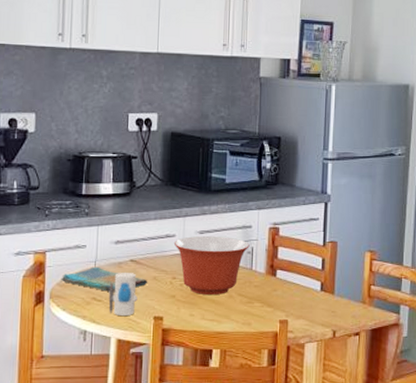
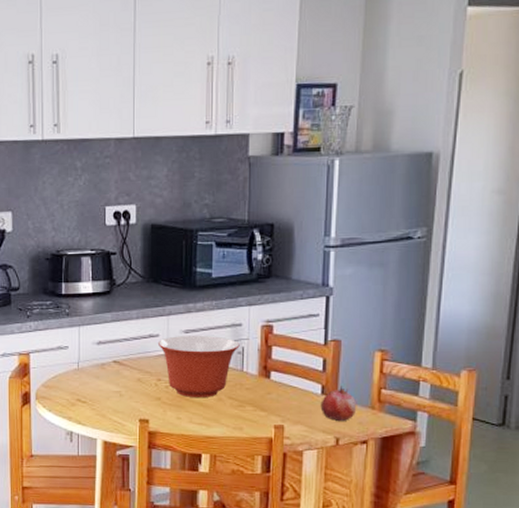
dish towel: present [61,266,148,293] -> none [45,368,132,394]
toy: present [108,273,138,315] -> none [93,374,122,417]
fruit: none [320,283,350,316] -> present [320,386,356,422]

